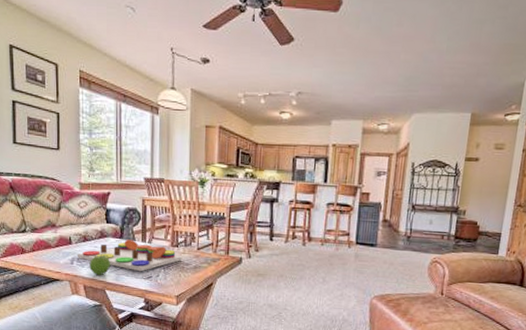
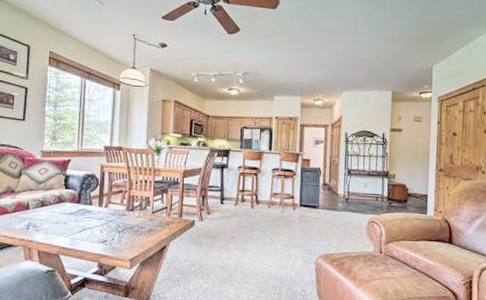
board game: present [77,239,183,272] -> none [33,204,138,236]
fruit: present [89,254,111,276] -> none [45,219,67,241]

